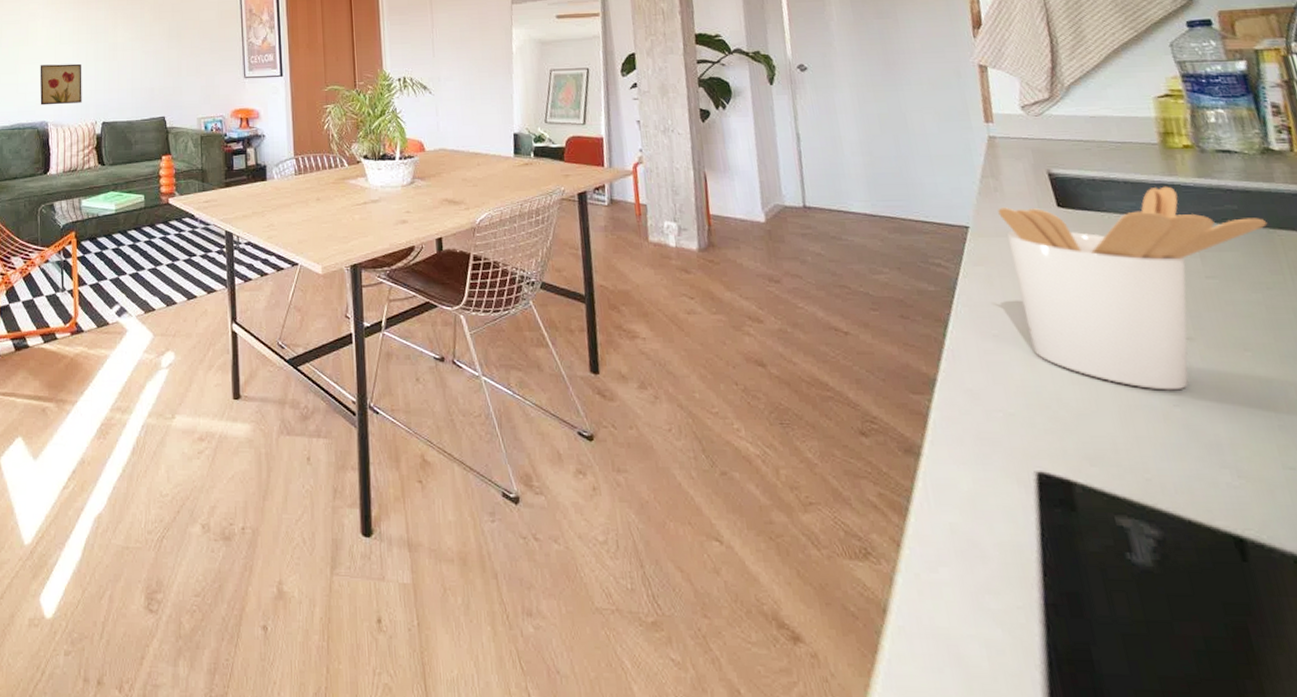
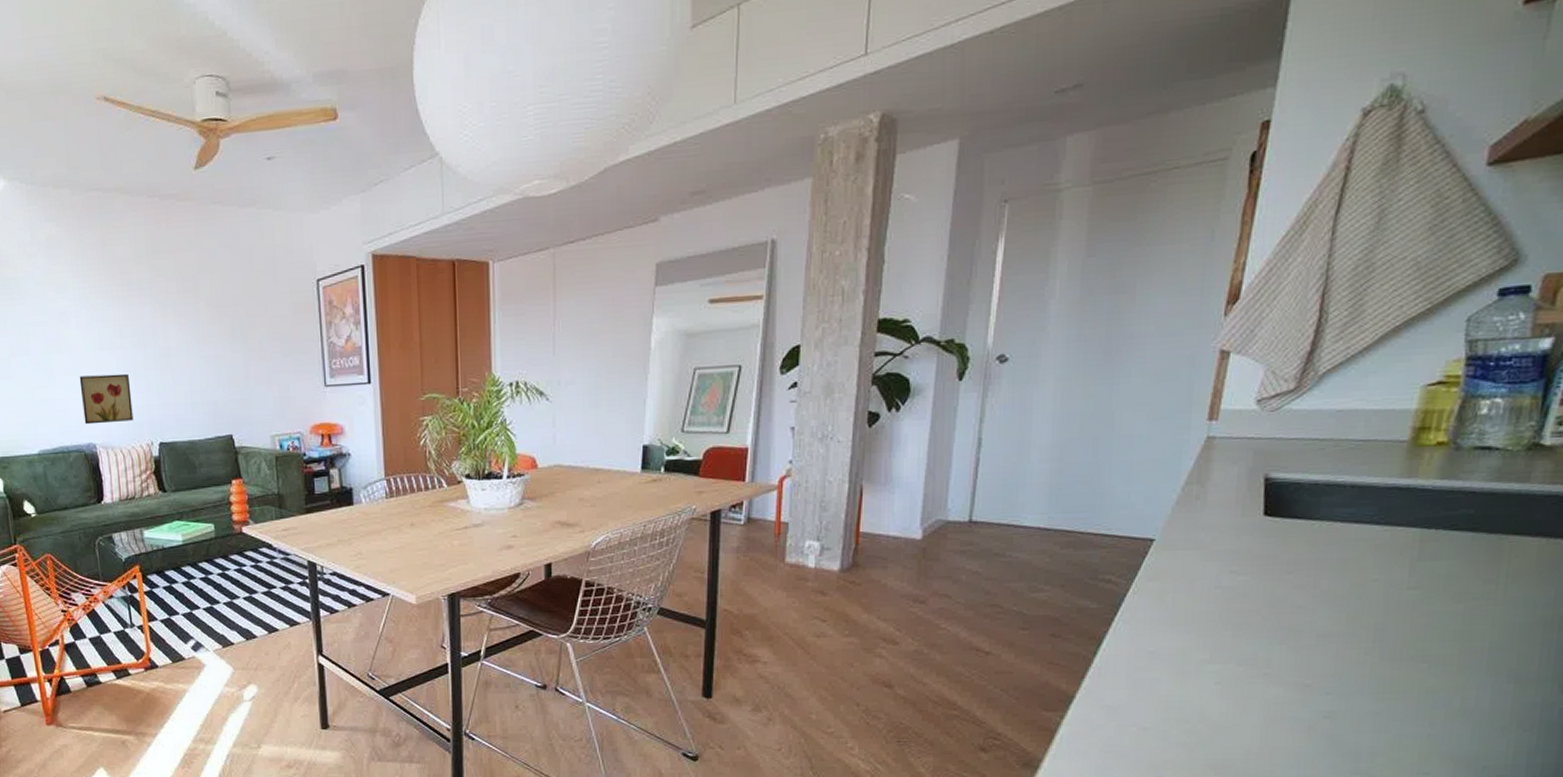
utensil holder: present [998,186,1268,391] -> none [1188,489,1502,703]

